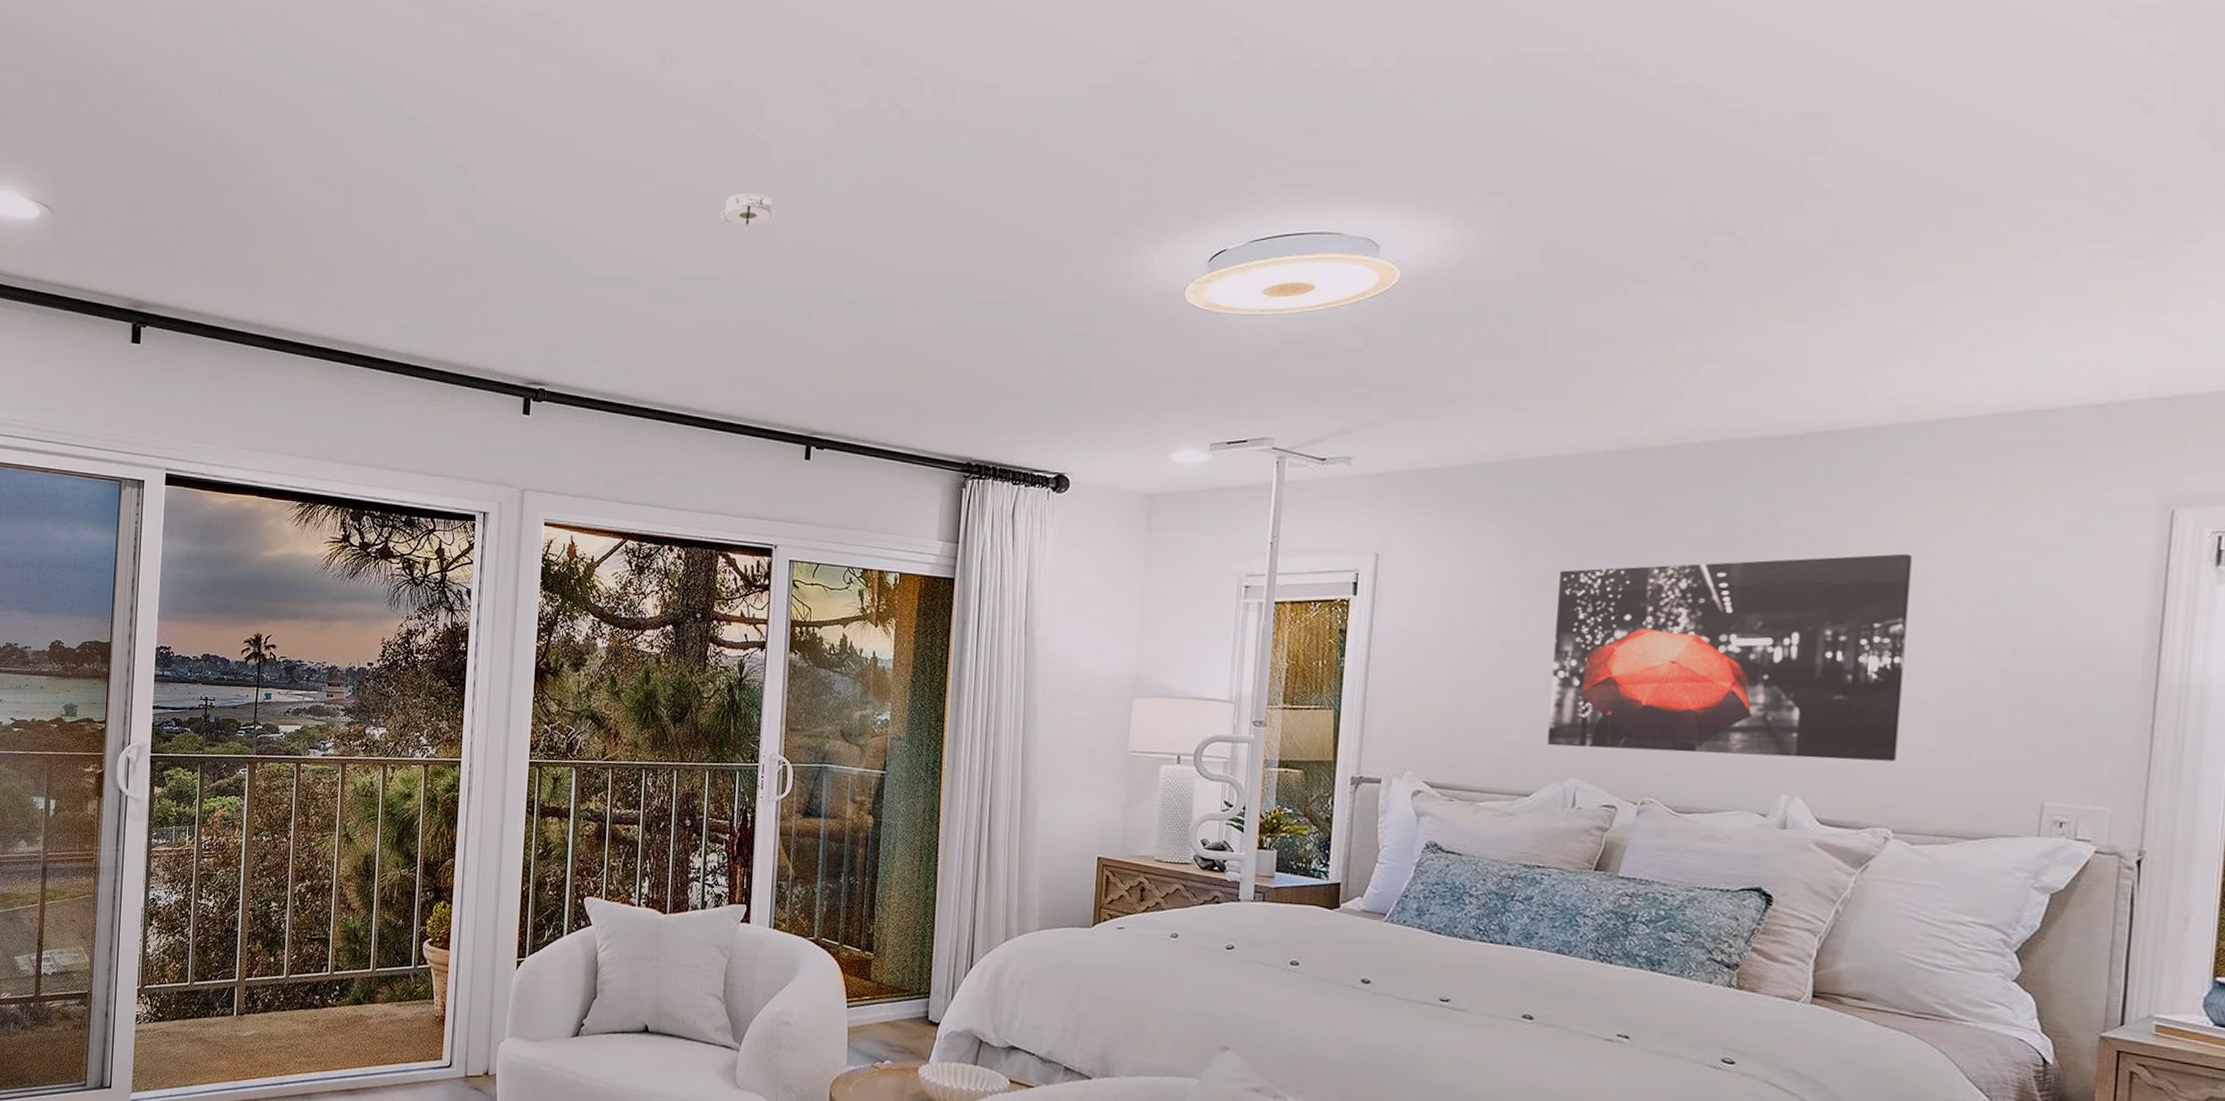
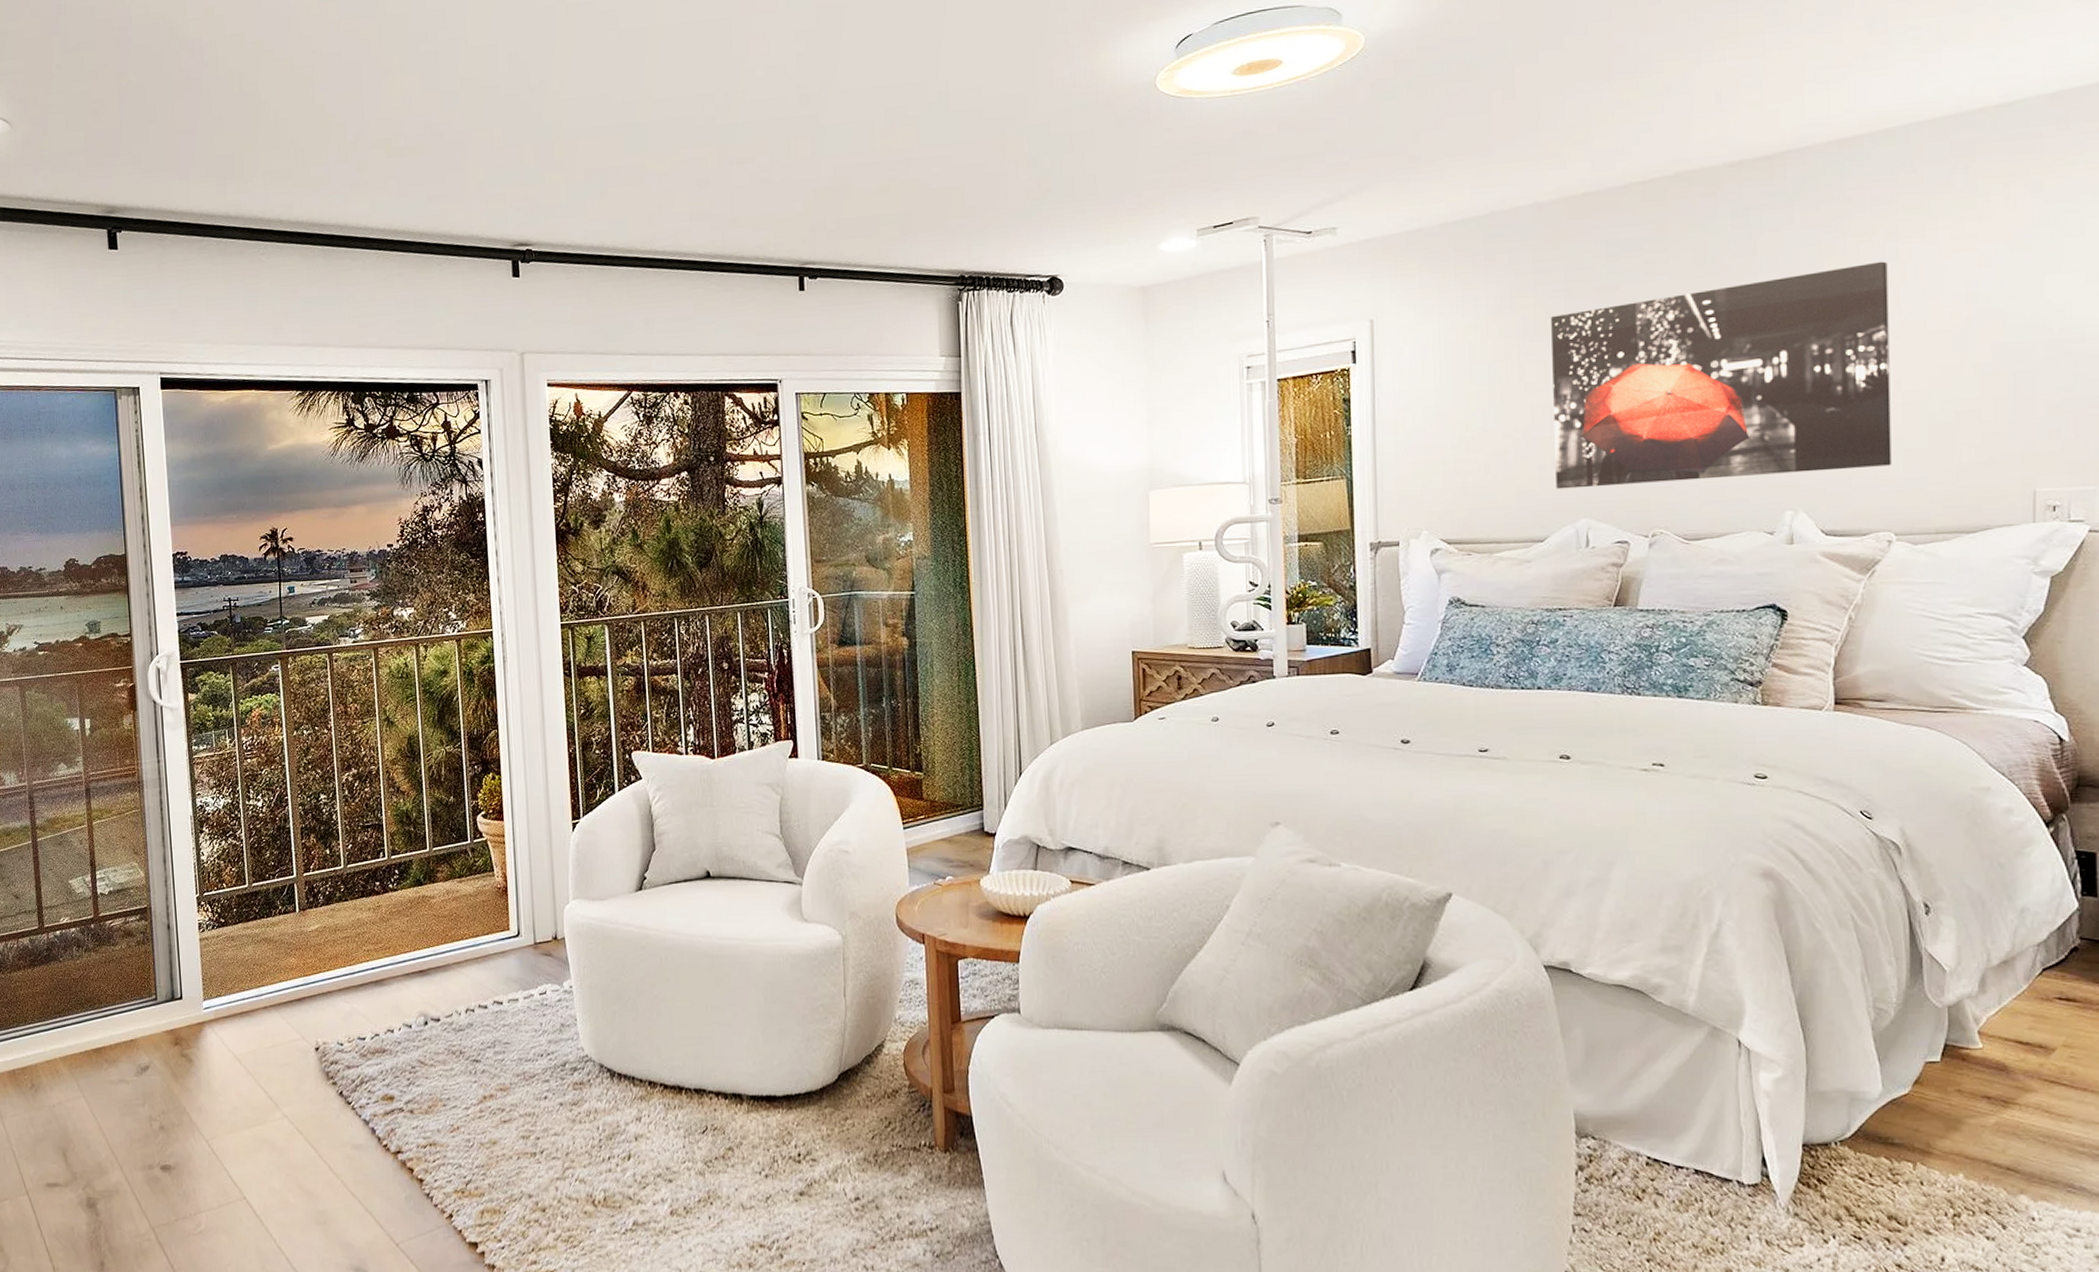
smoke detector: present [718,192,777,226] -> none [685,28,743,66]

